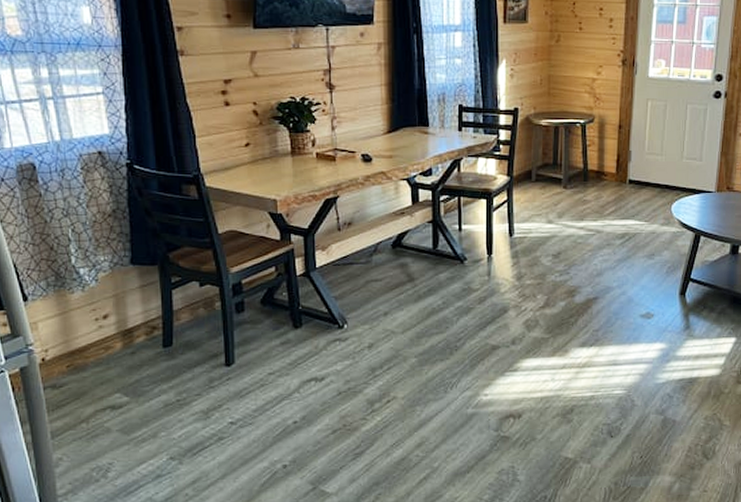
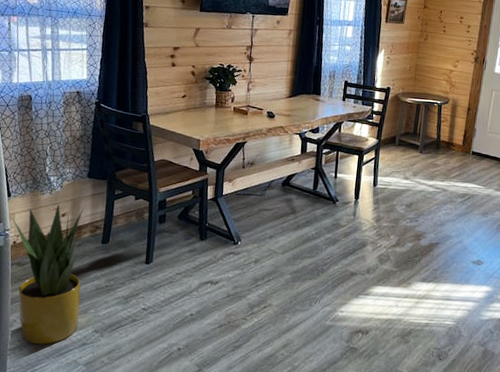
planter: none [35,304,148,485] -> present [12,204,84,345]

